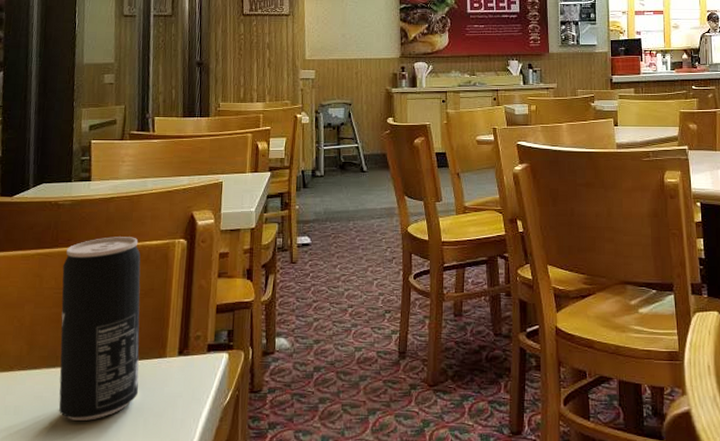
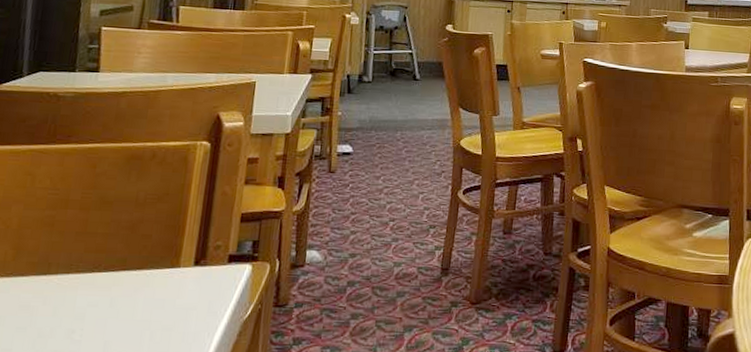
beverage can: present [59,237,141,421] -> none [49,135,156,333]

